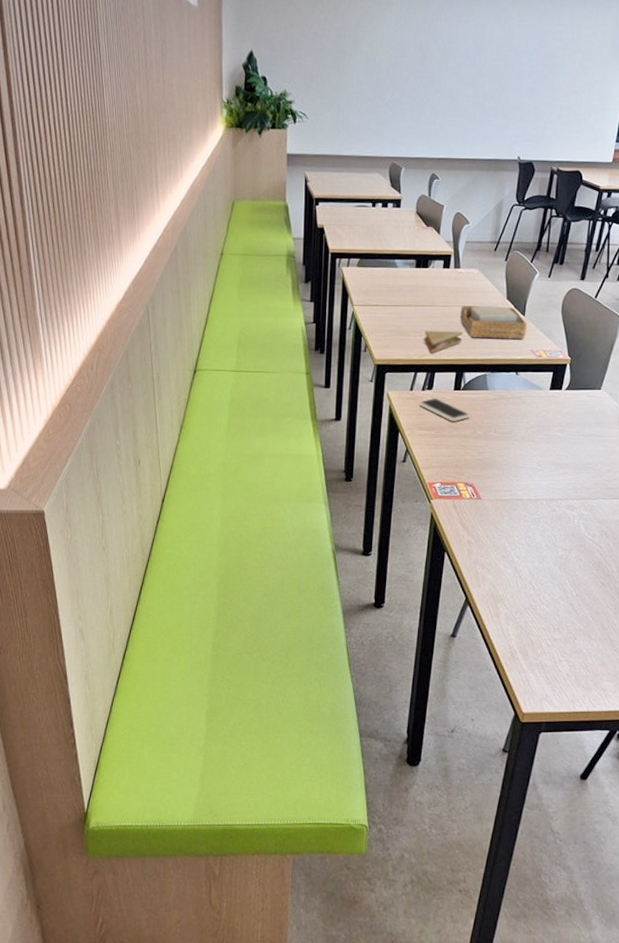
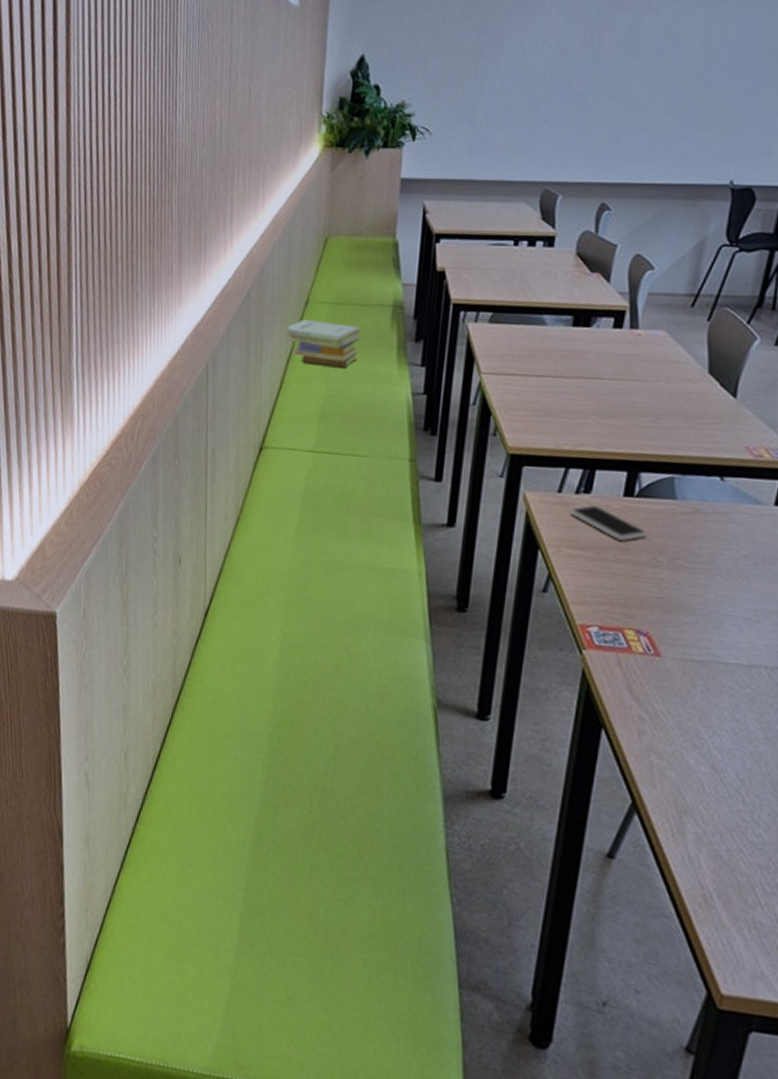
books: none [208,268,264,306] -> present [287,319,361,368]
sandwich: present [422,330,463,353] -> none [579,412,640,443]
napkin holder: present [459,305,527,340] -> none [635,380,739,431]

